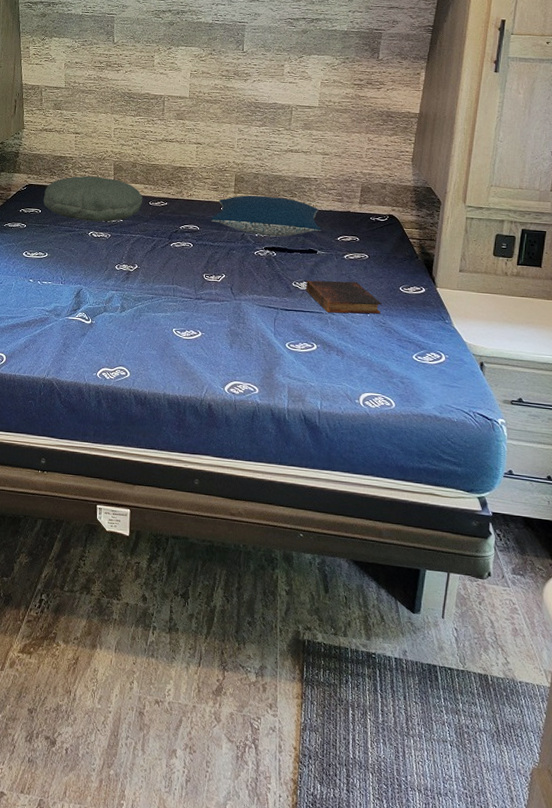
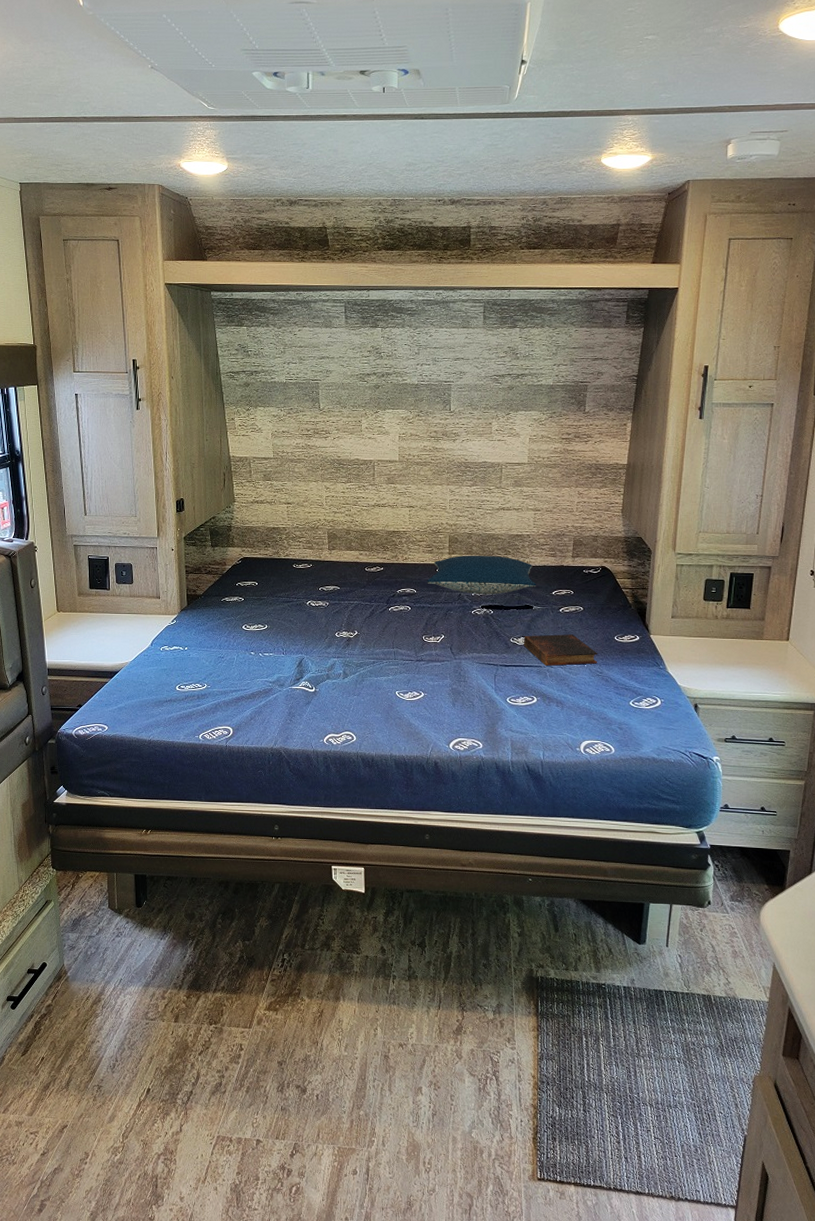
pillow: present [43,176,143,222] -> none [259,546,359,591]

